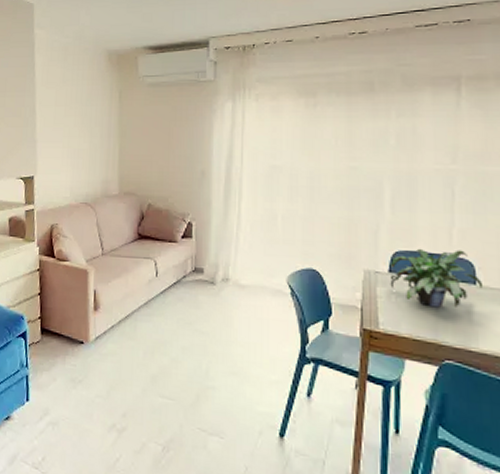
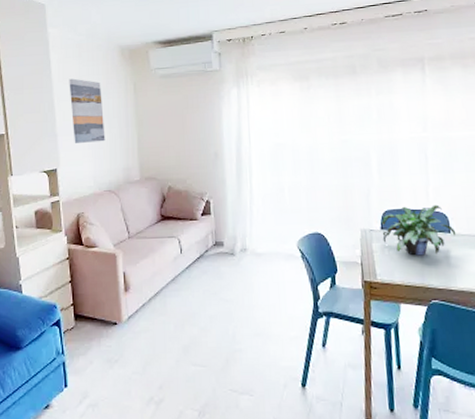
wall art: none [52,83,86,151] -> present [69,78,105,143]

